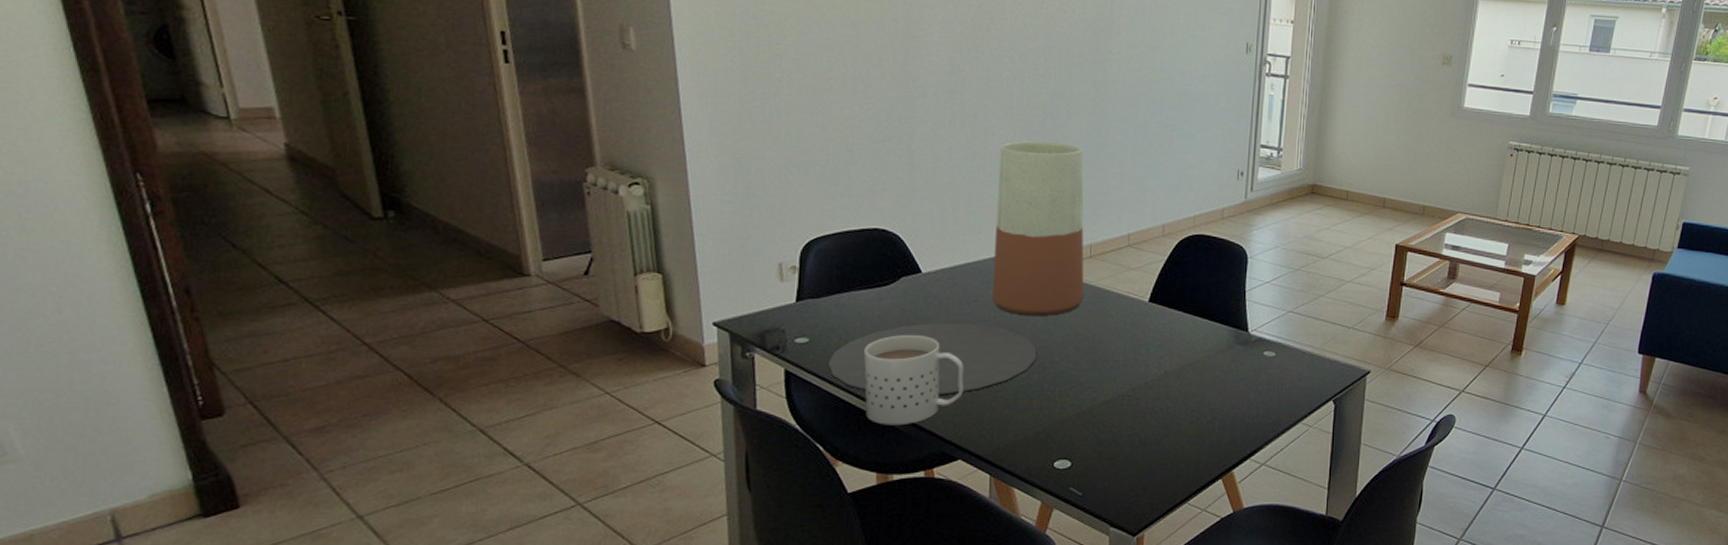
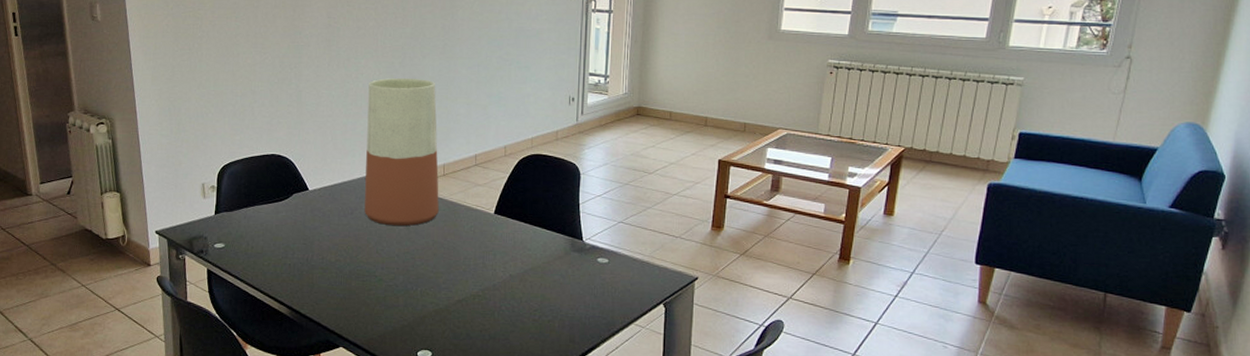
placemat: present [828,322,1037,396] -> none [239,231,401,293]
mug: present [863,334,965,426] -> none [265,241,344,317]

